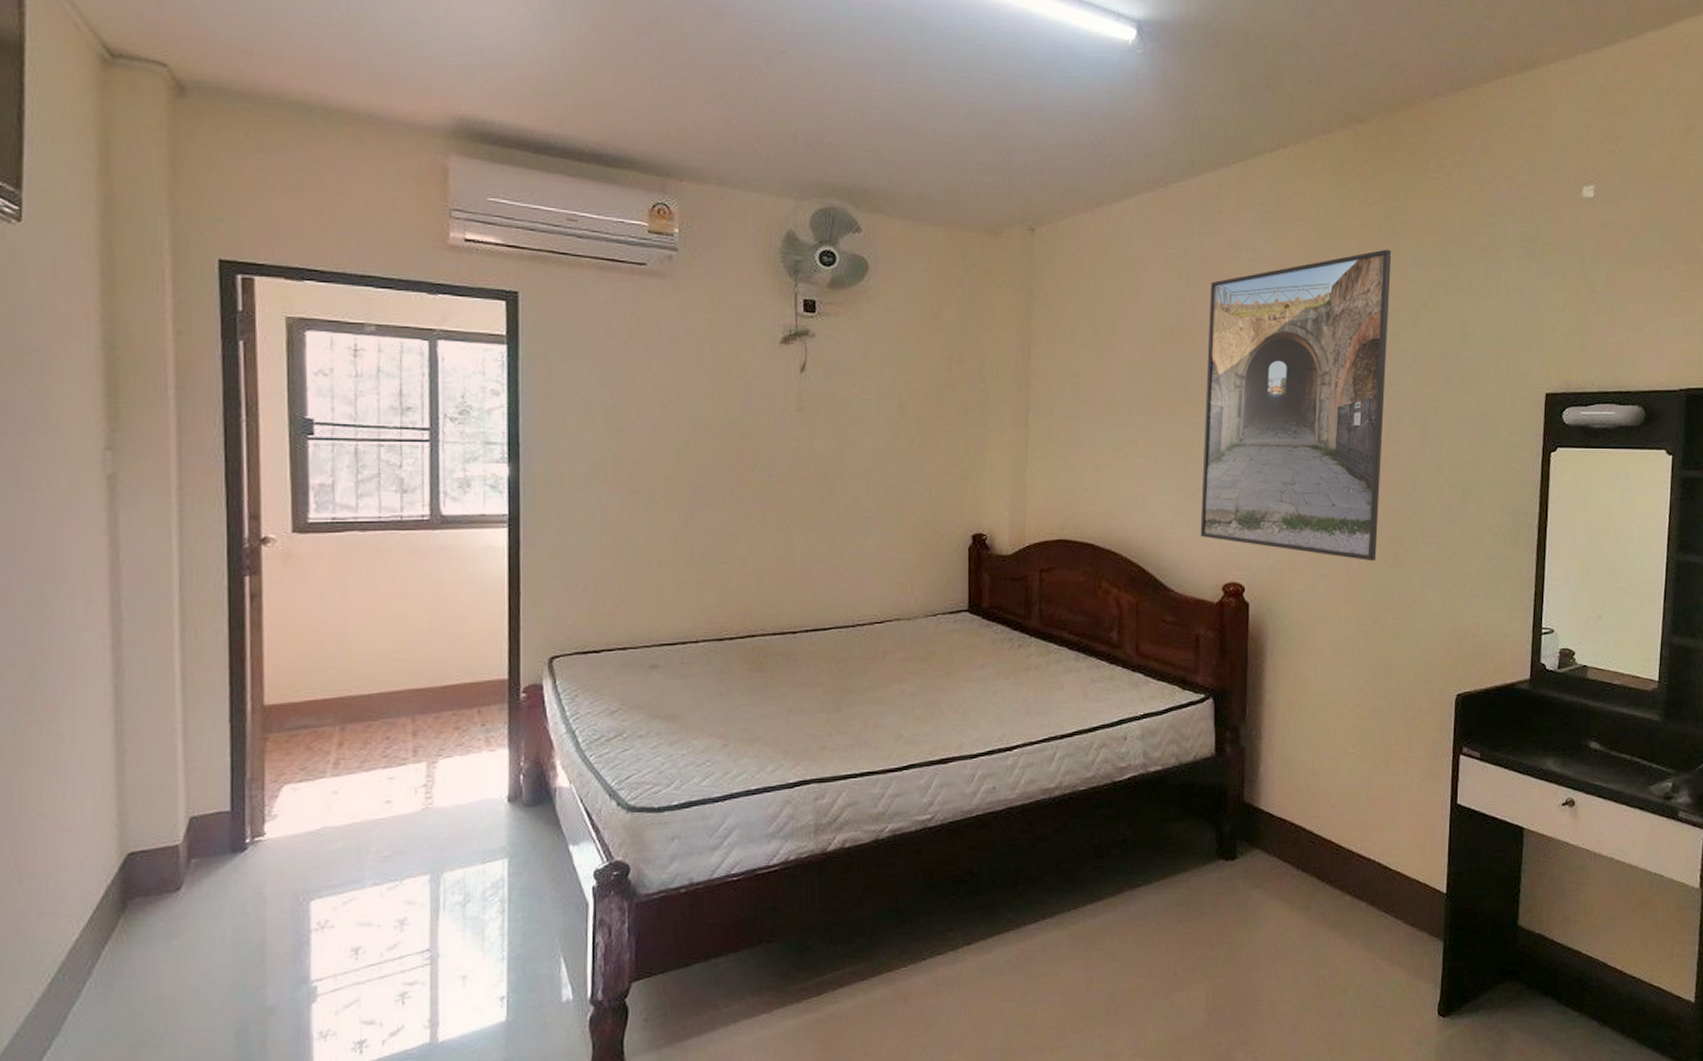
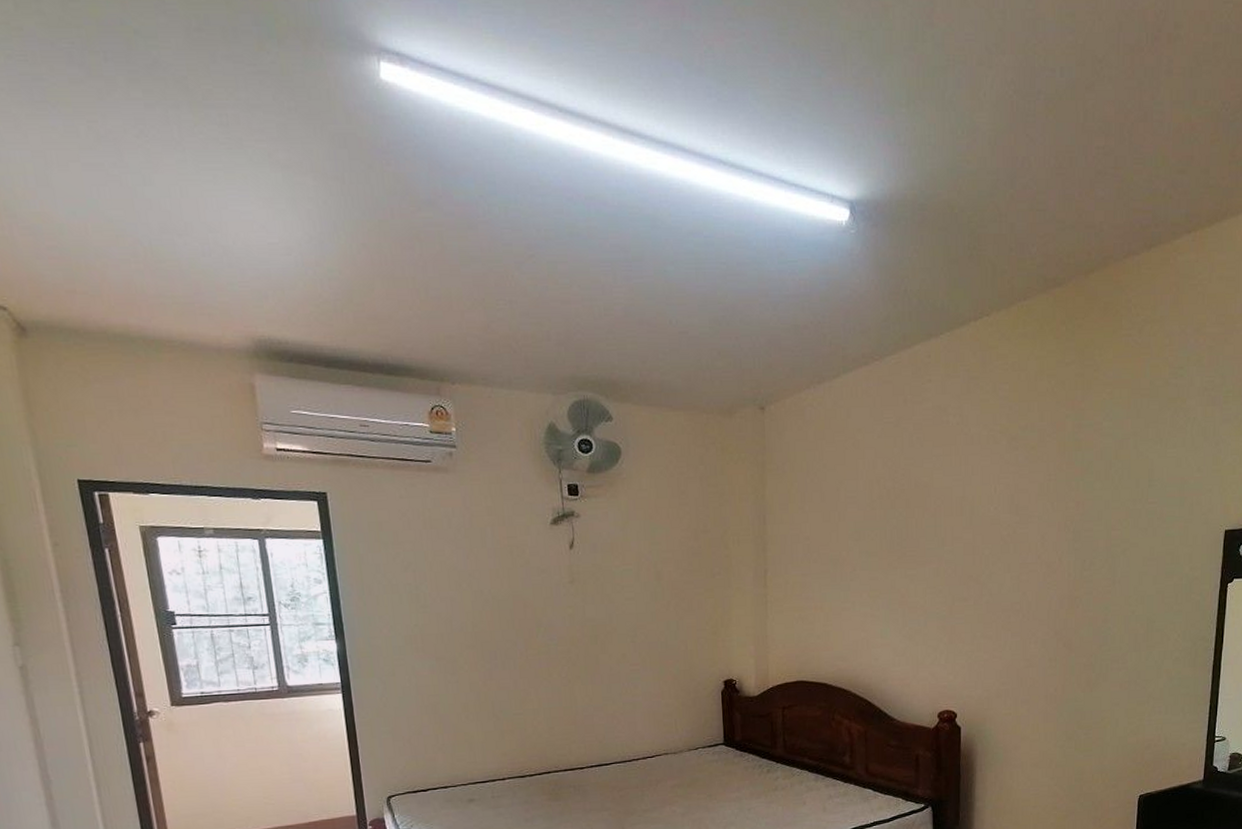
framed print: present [1200,249,1392,562] -> none [918,405,1087,687]

